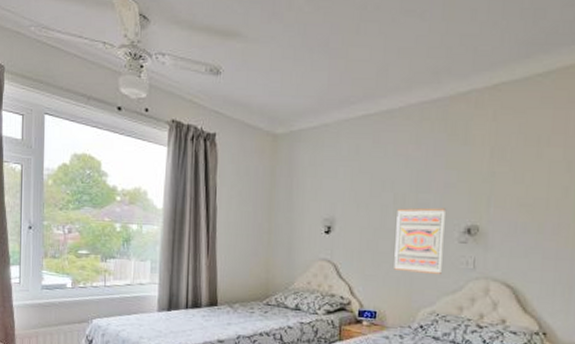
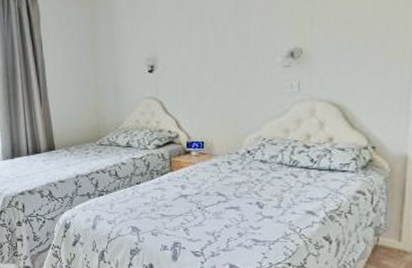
wall art: present [394,207,445,275] -> none [218,34,267,101]

